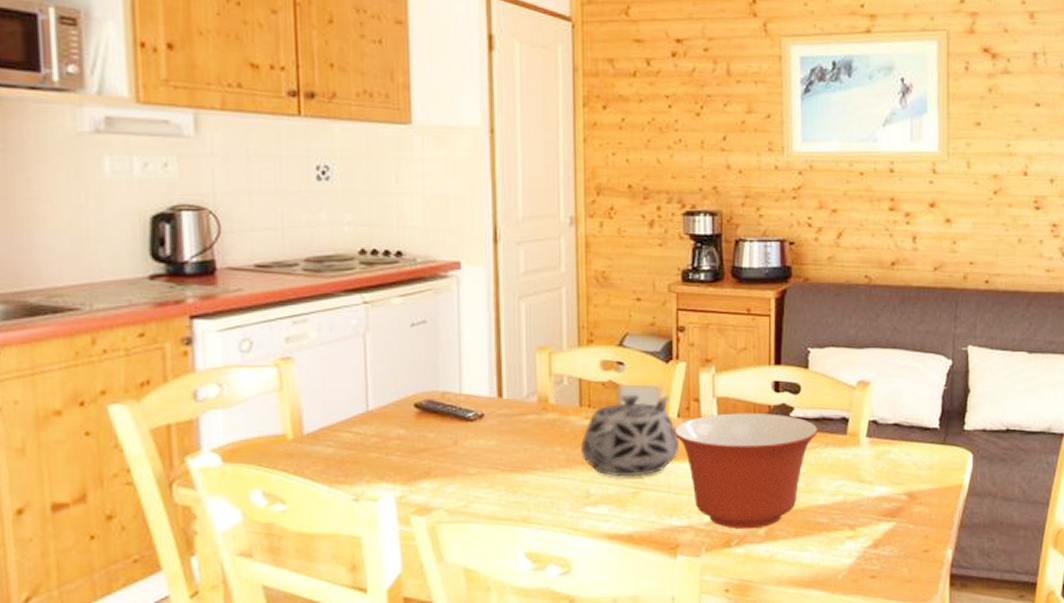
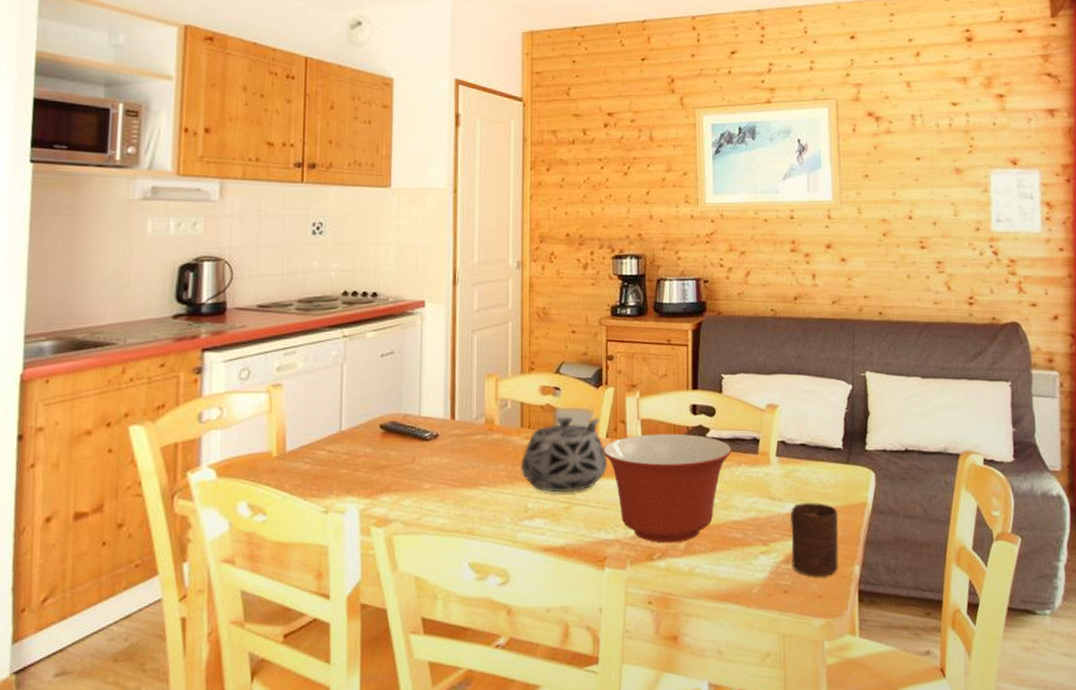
cup: none [880,485,932,561] -> present [791,503,839,576]

